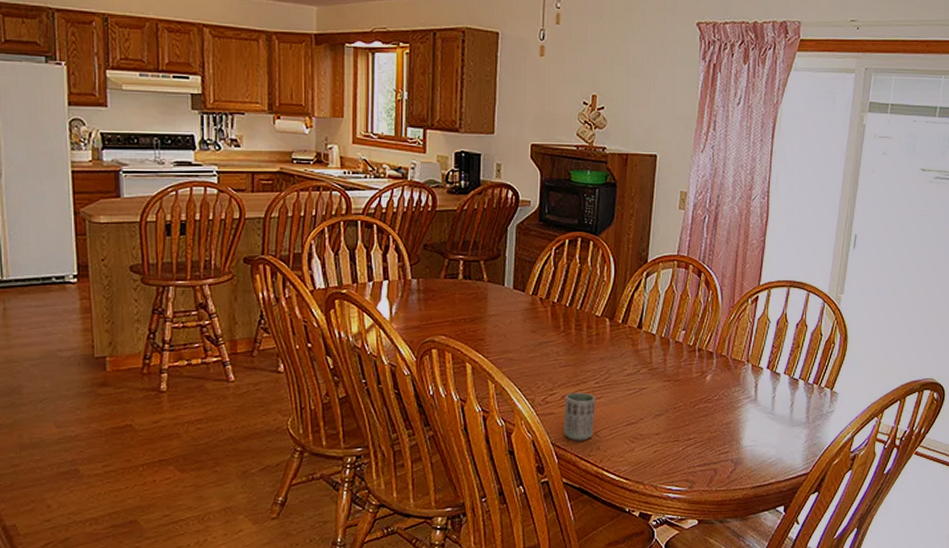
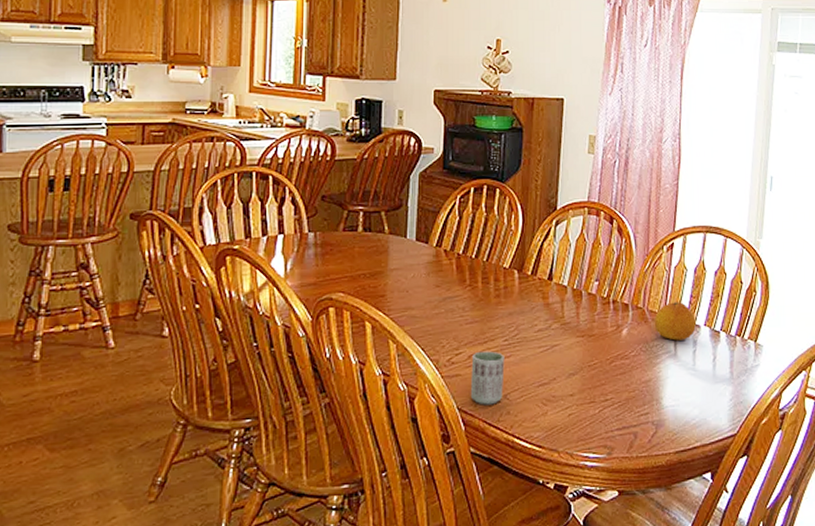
fruit: none [736,350,776,387] -> present [654,301,696,341]

